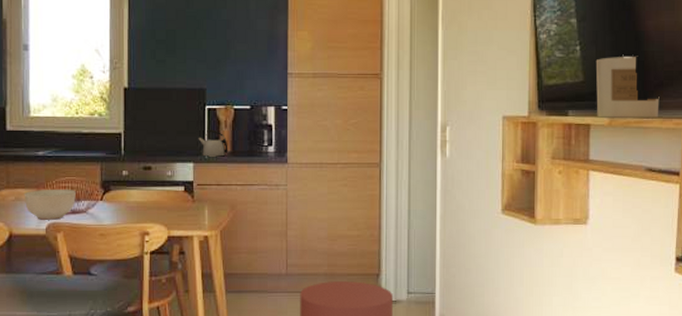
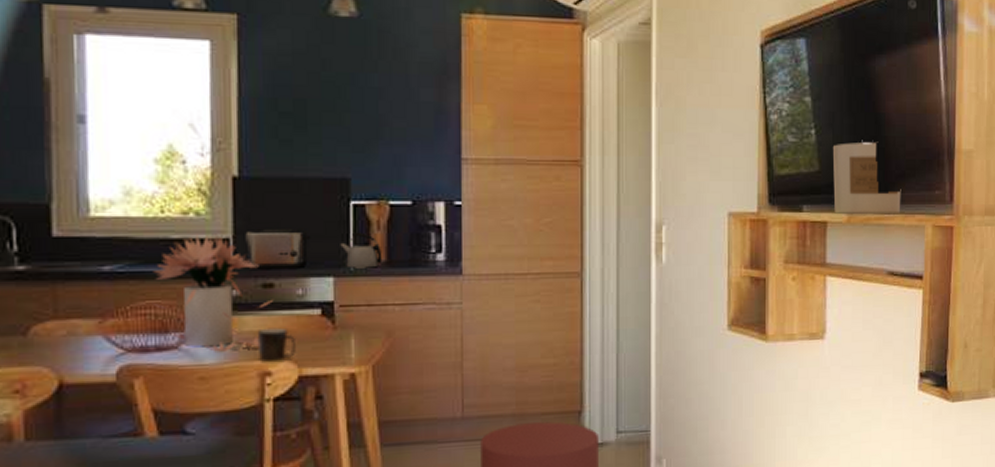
bowl: present [24,188,77,220] -> none [81,316,164,362]
bouquet: none [70,129,152,217] -> present [153,234,274,353]
toaster: none [132,127,178,157] -> present [245,229,311,271]
mug: none [139,199,167,227] -> present [257,327,297,365]

